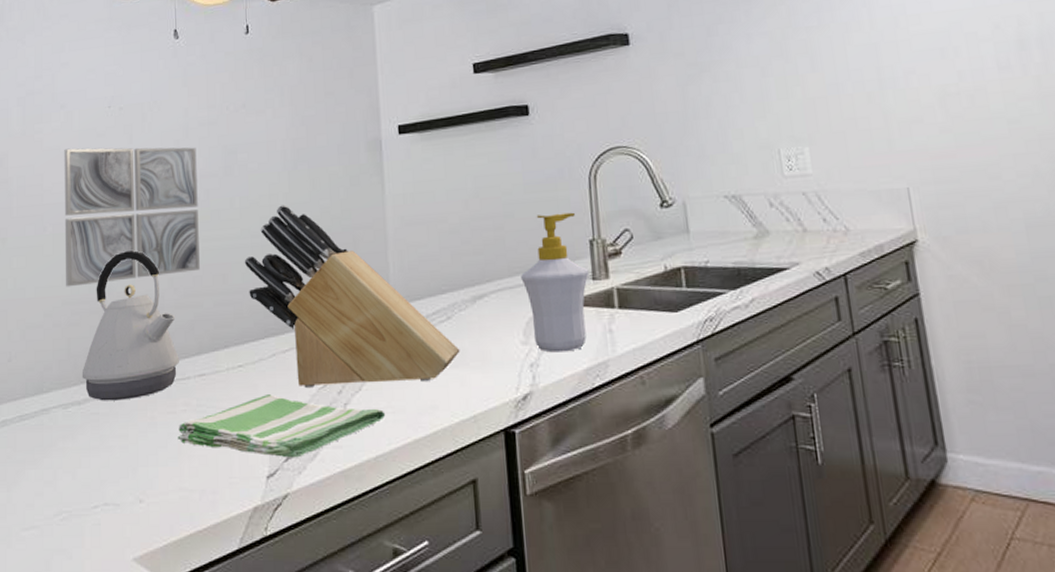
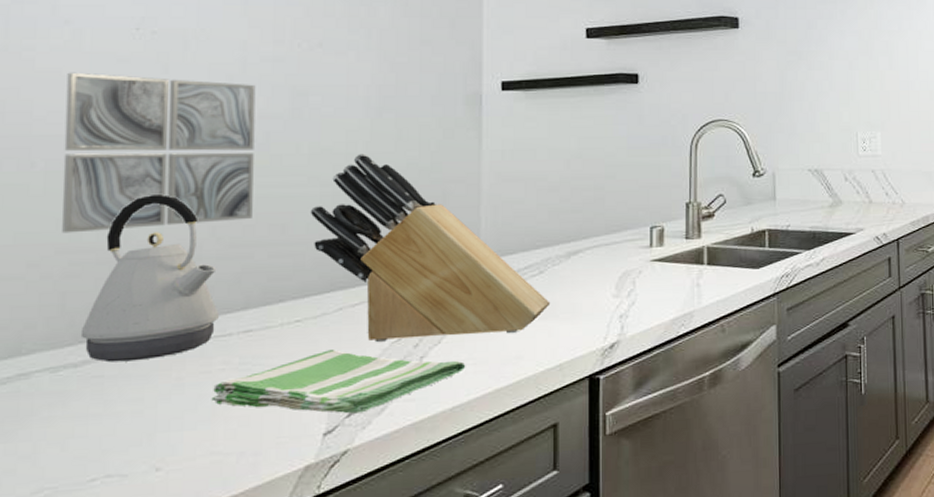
soap bottle: present [521,212,589,353] -> none [618,177,683,305]

